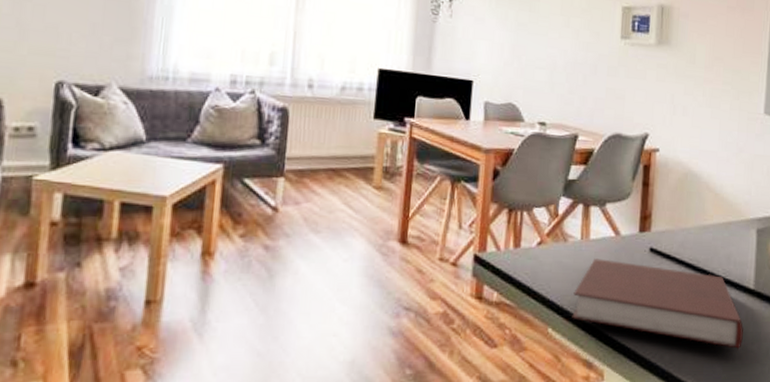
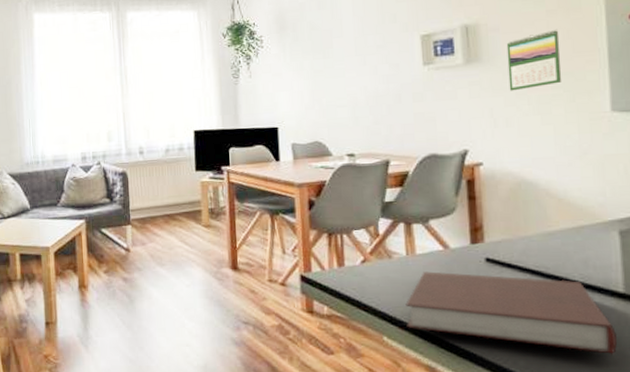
calendar: none [689,26,735,81] -> present [506,29,562,91]

